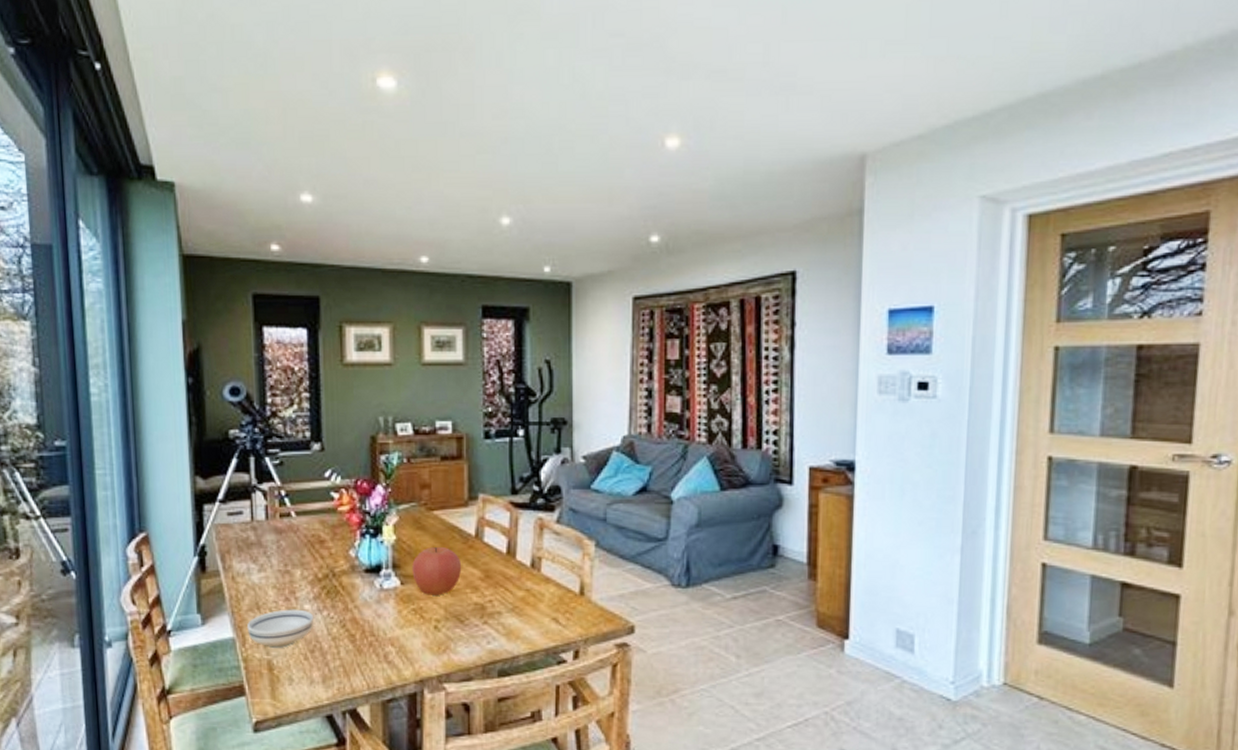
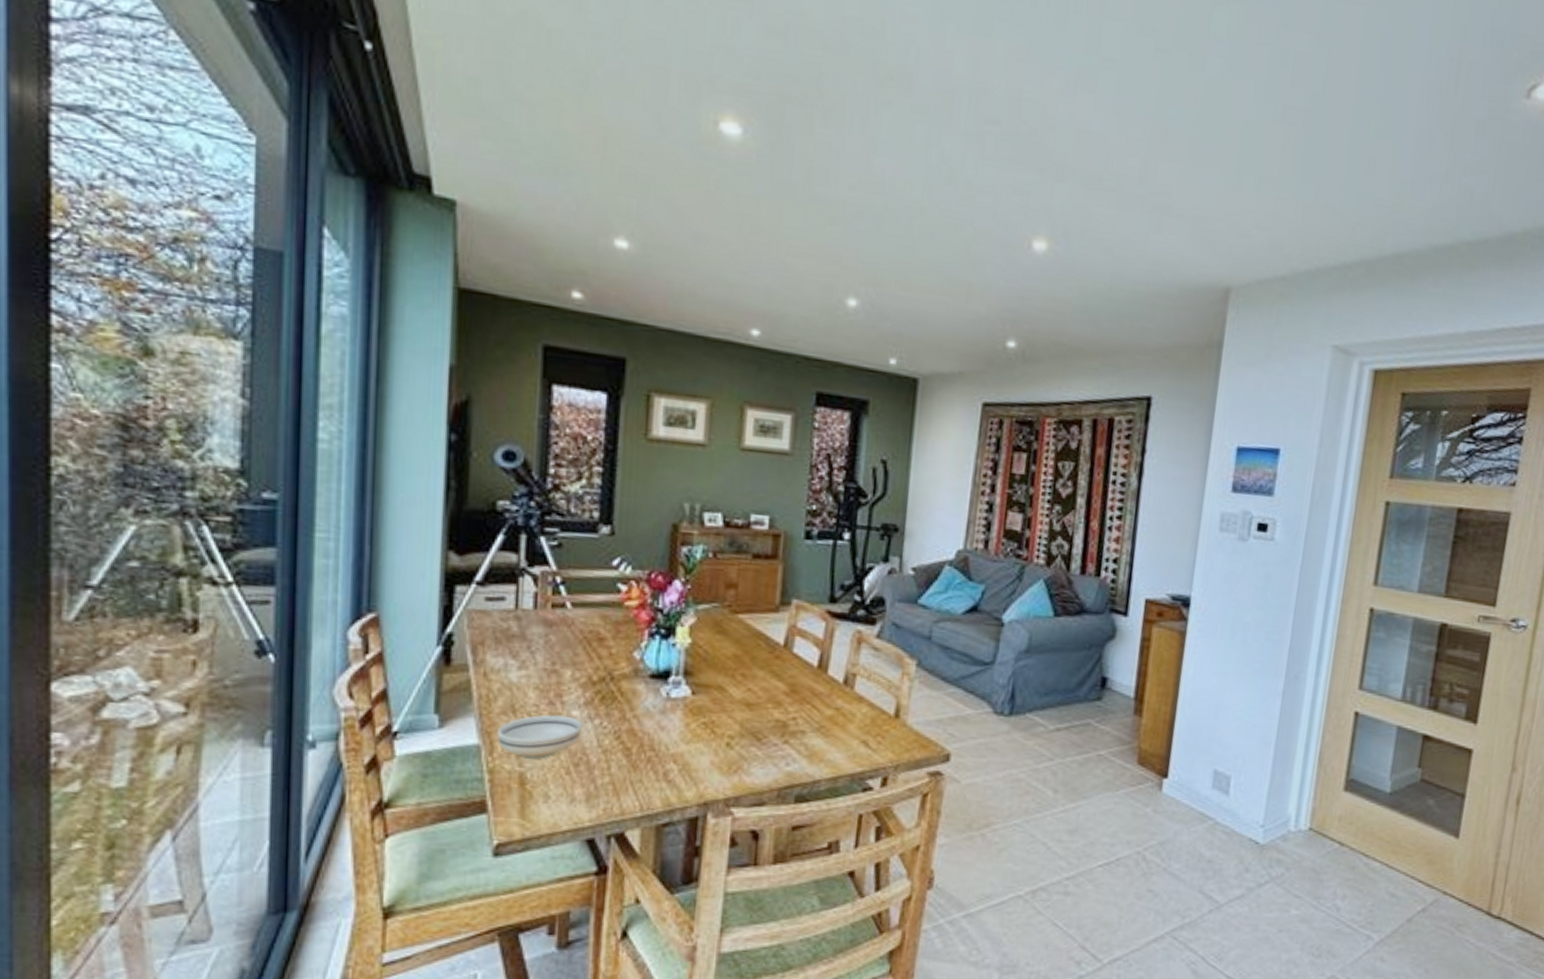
fruit: present [412,546,462,596] -> none [706,654,766,709]

